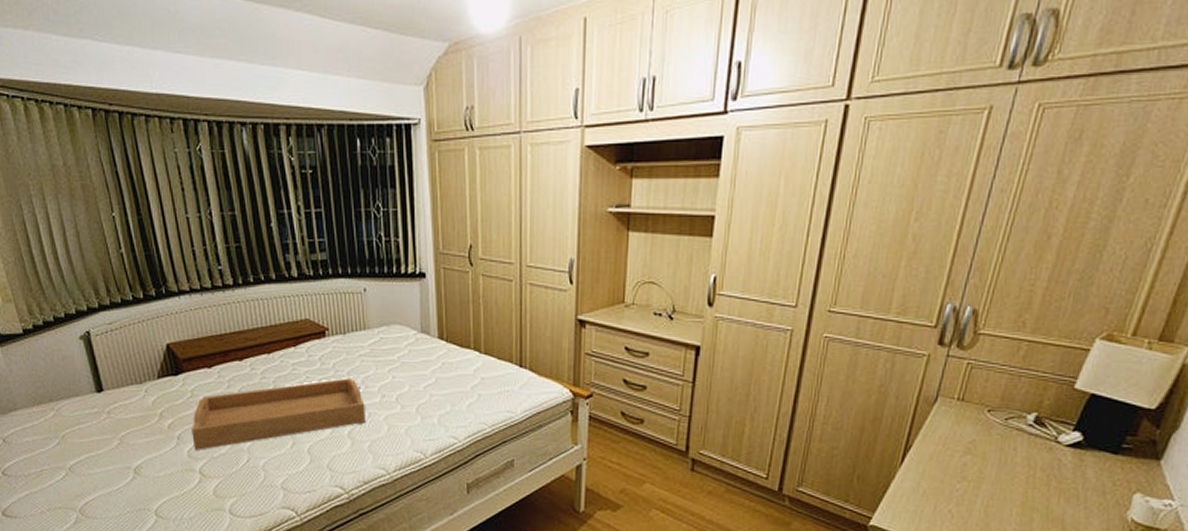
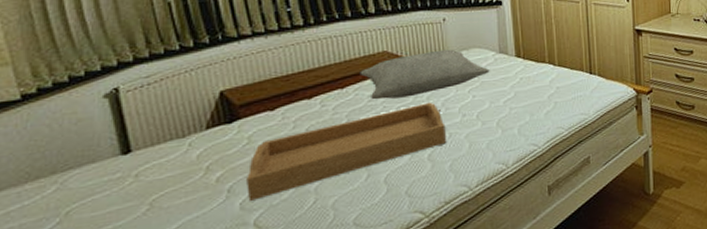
pillow: none [284,323,410,370] -> present [360,49,490,100]

